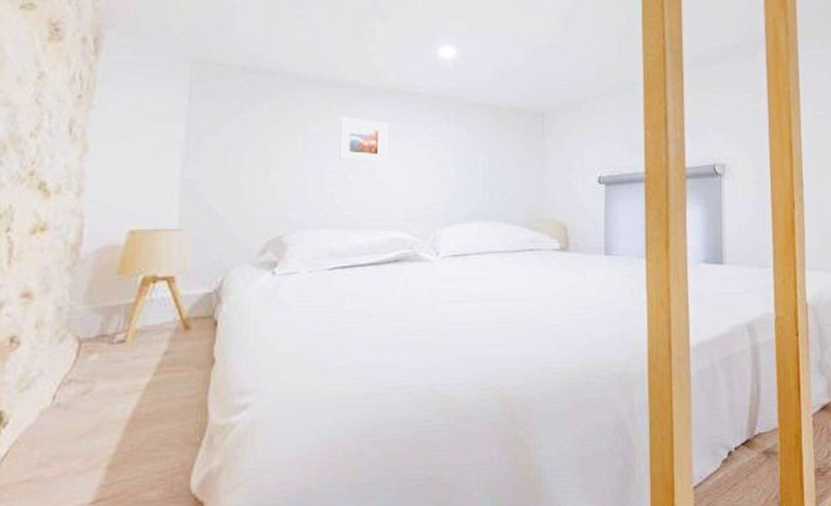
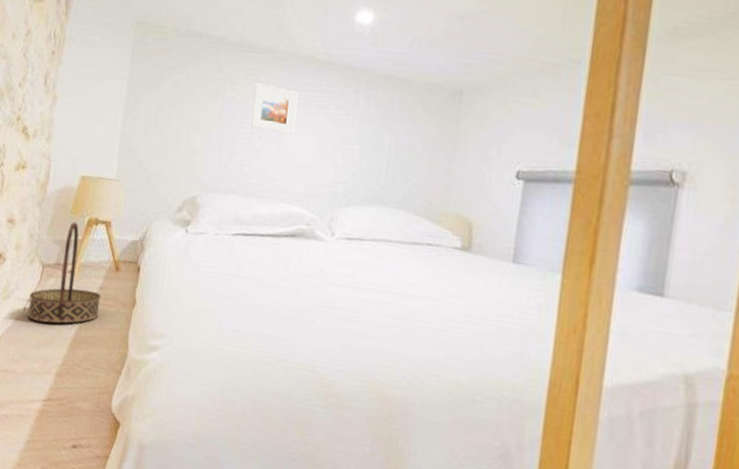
basket: none [58,283,167,410] -> present [27,221,101,324]

